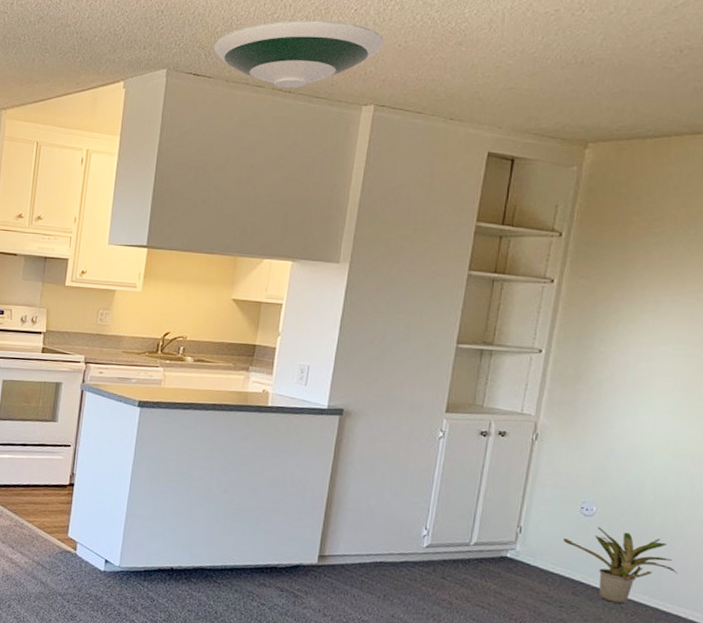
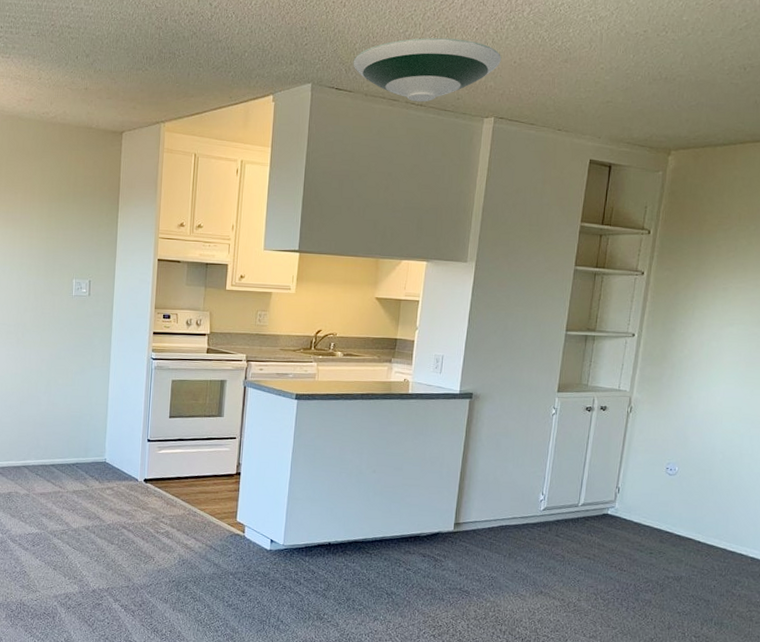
potted plant: present [562,526,679,604] -> none [652,483,742,547]

